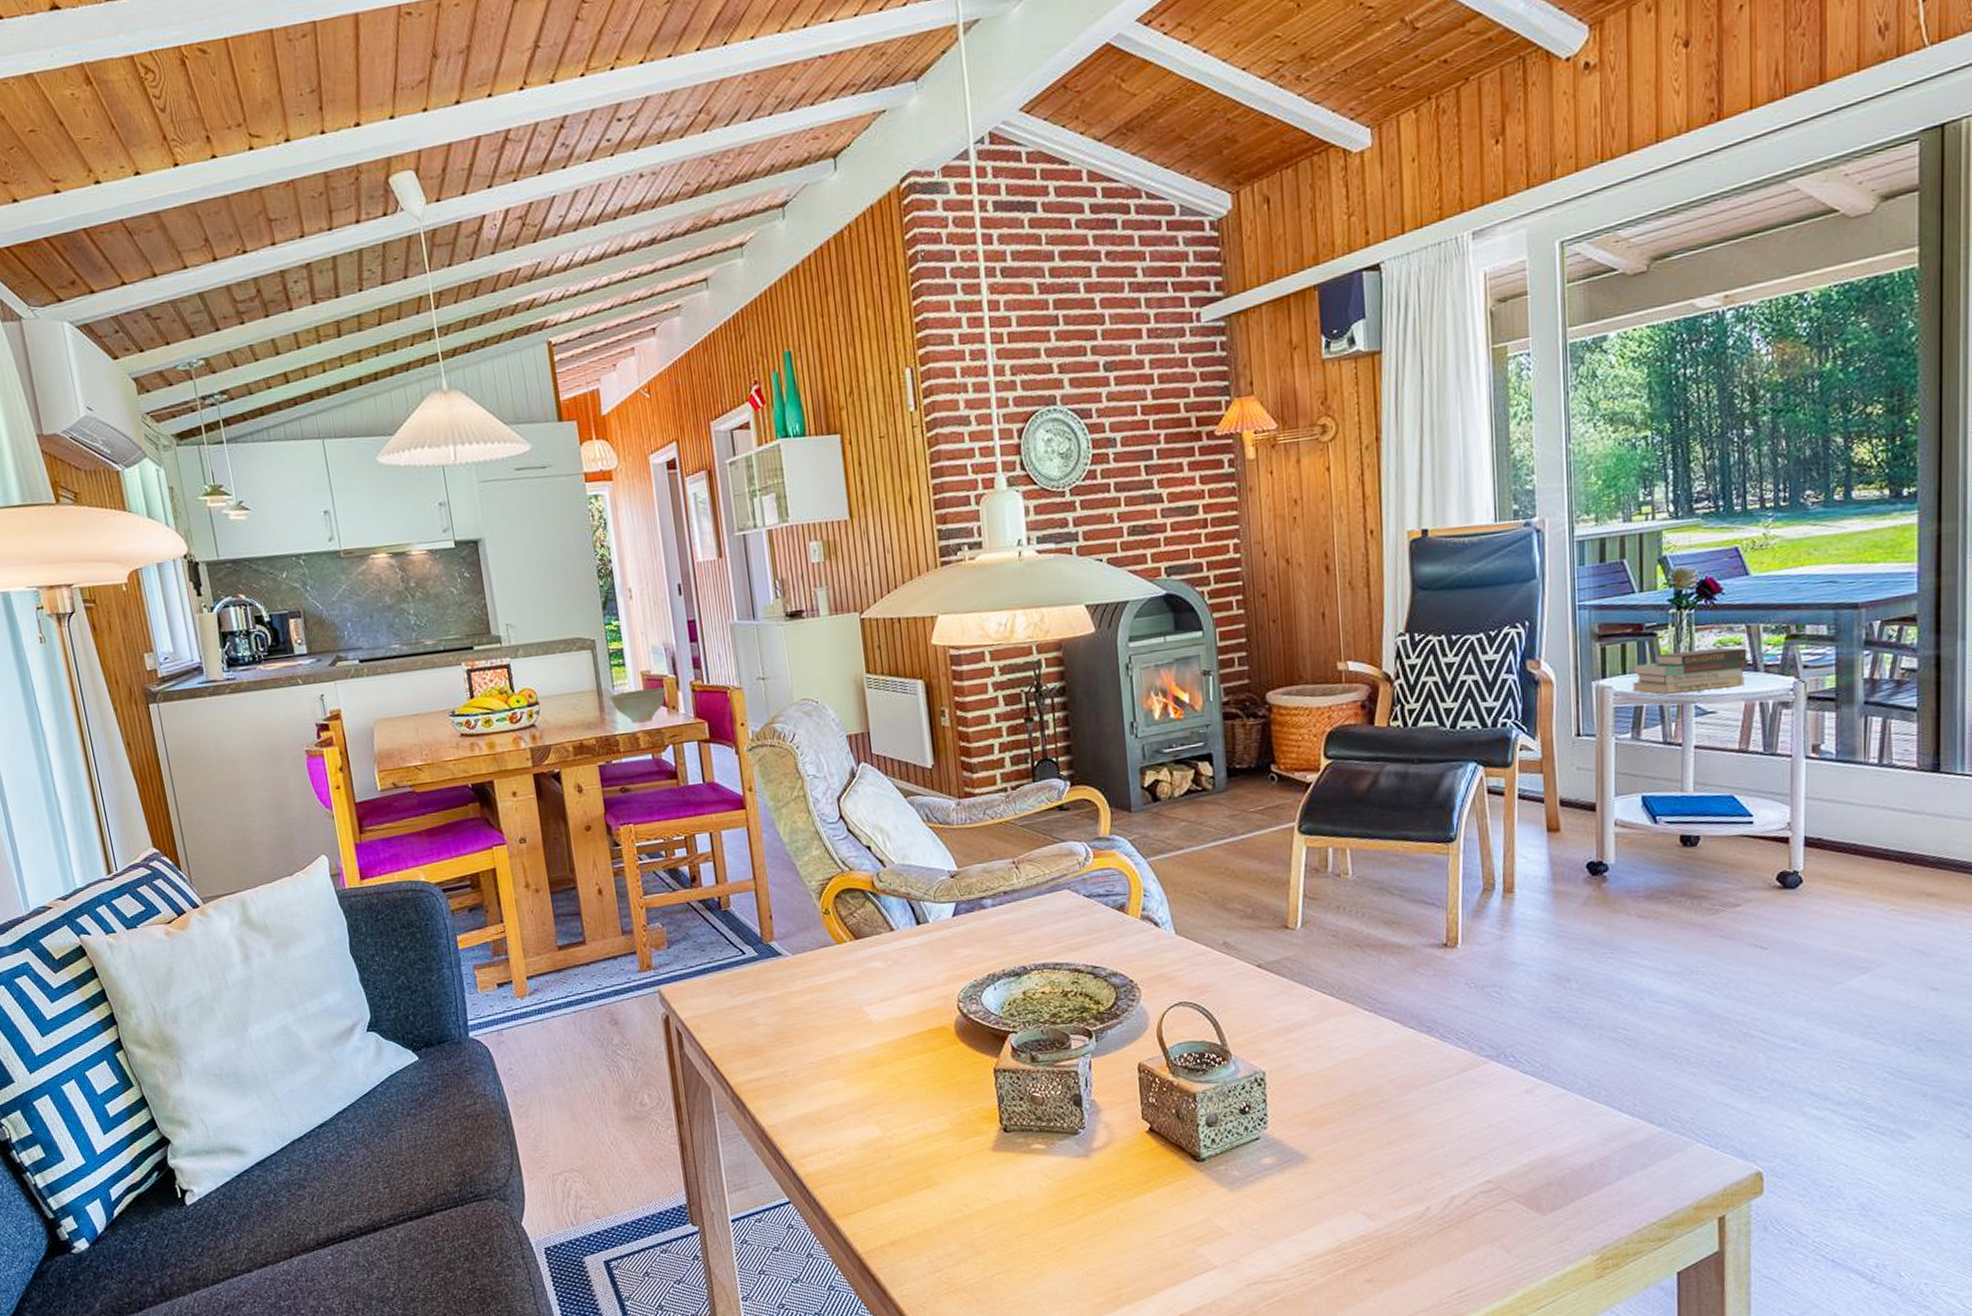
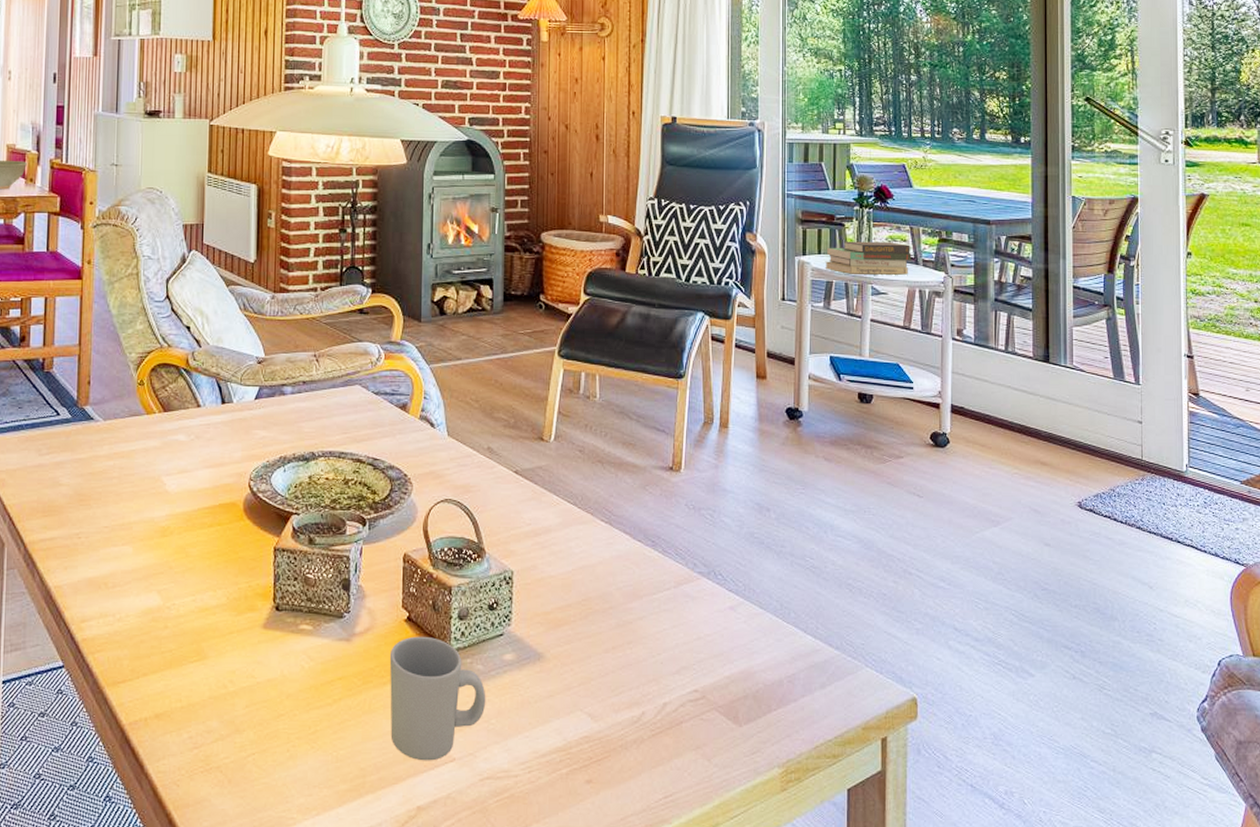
mug: none [1133,1146,1246,1271] -> present [389,636,486,761]

